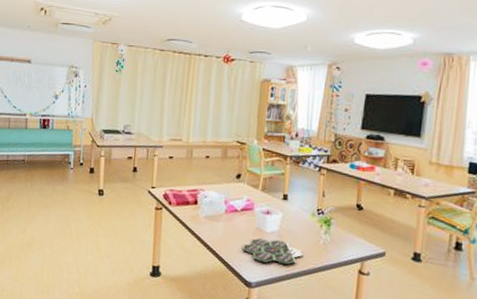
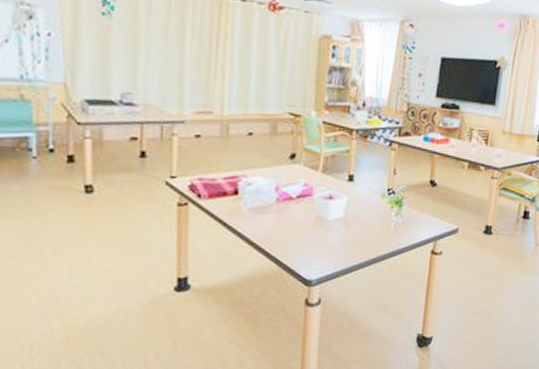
board game: present [243,238,304,266] -> none [300,228,372,256]

